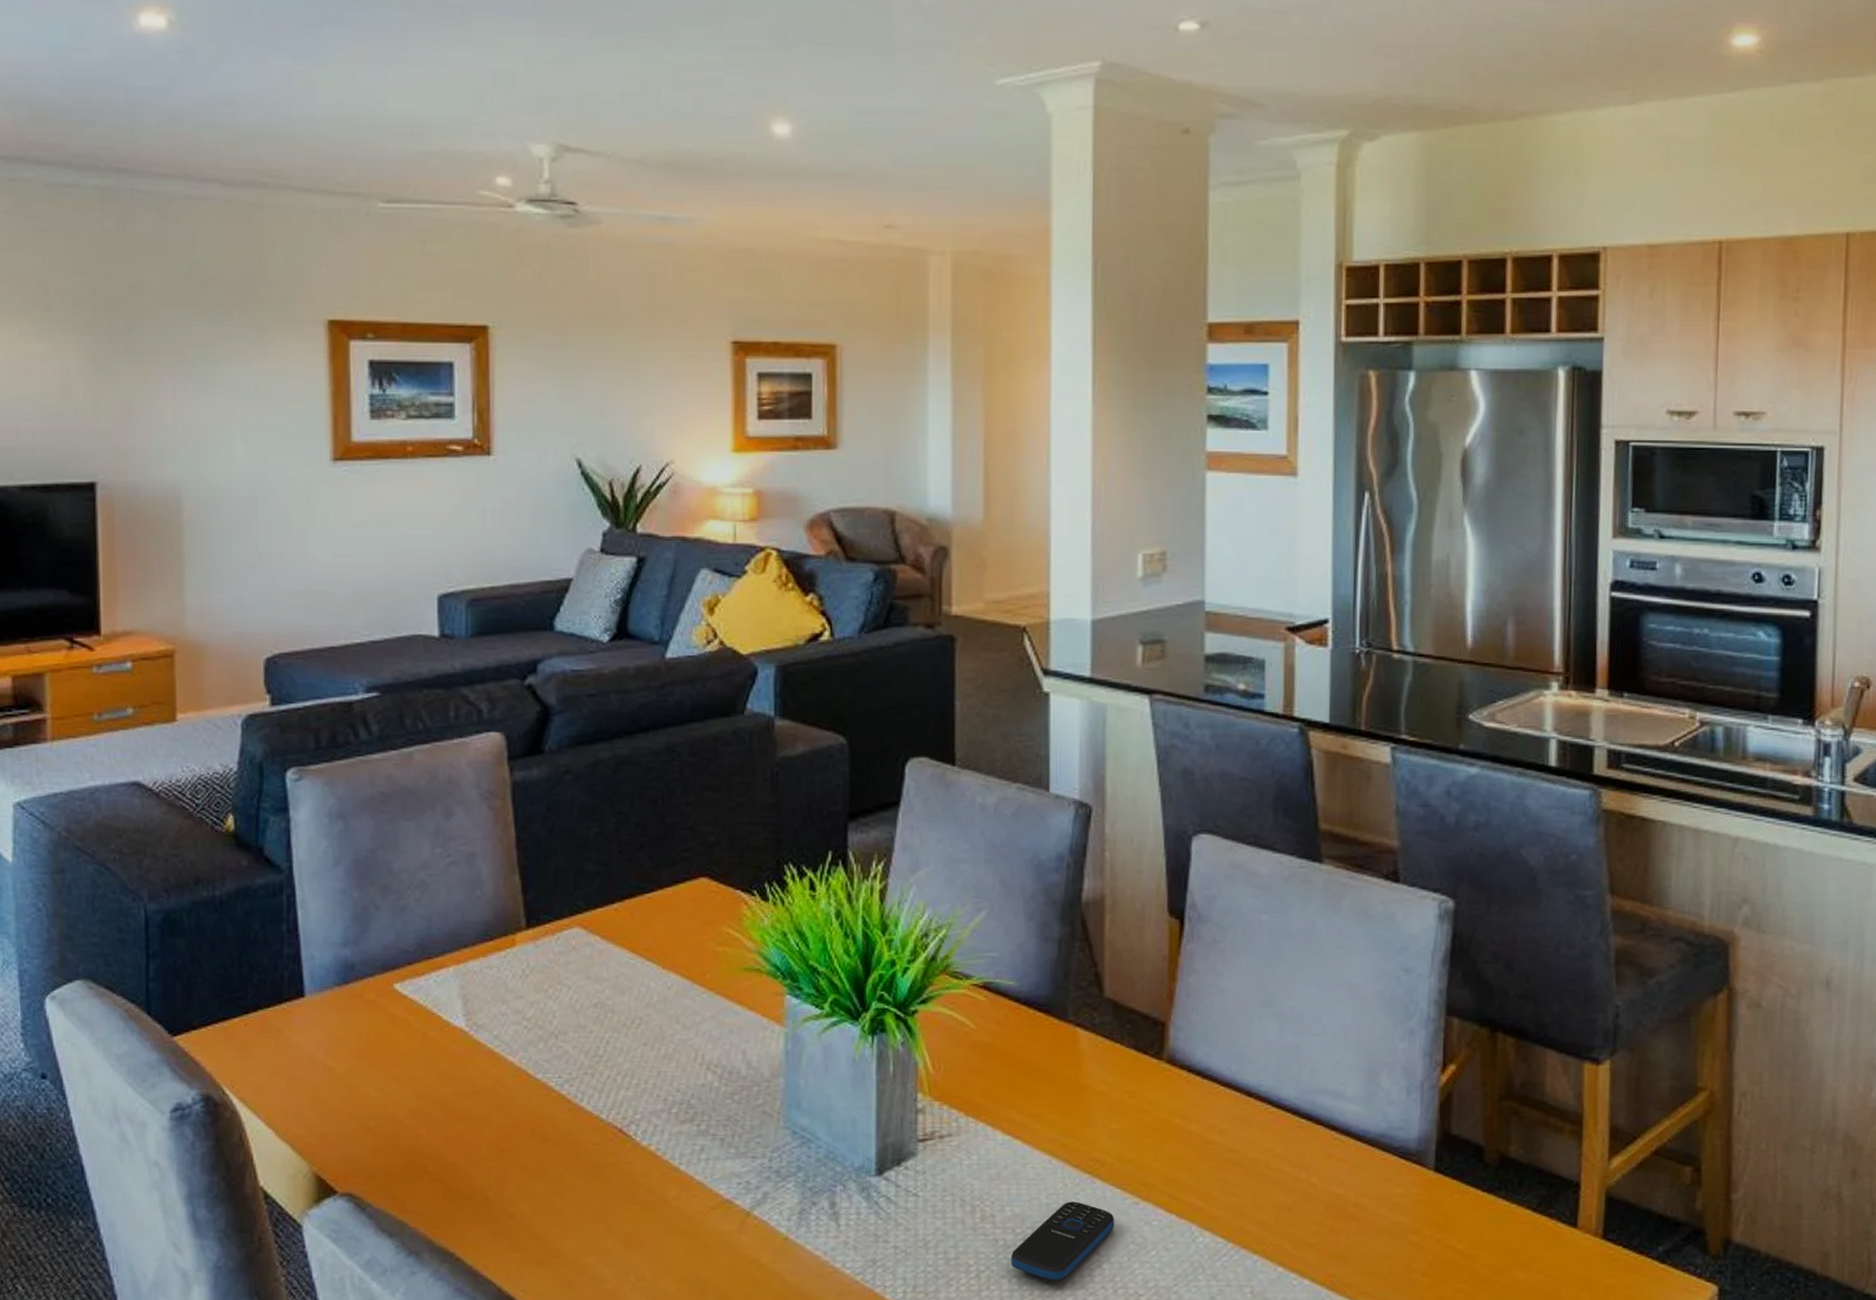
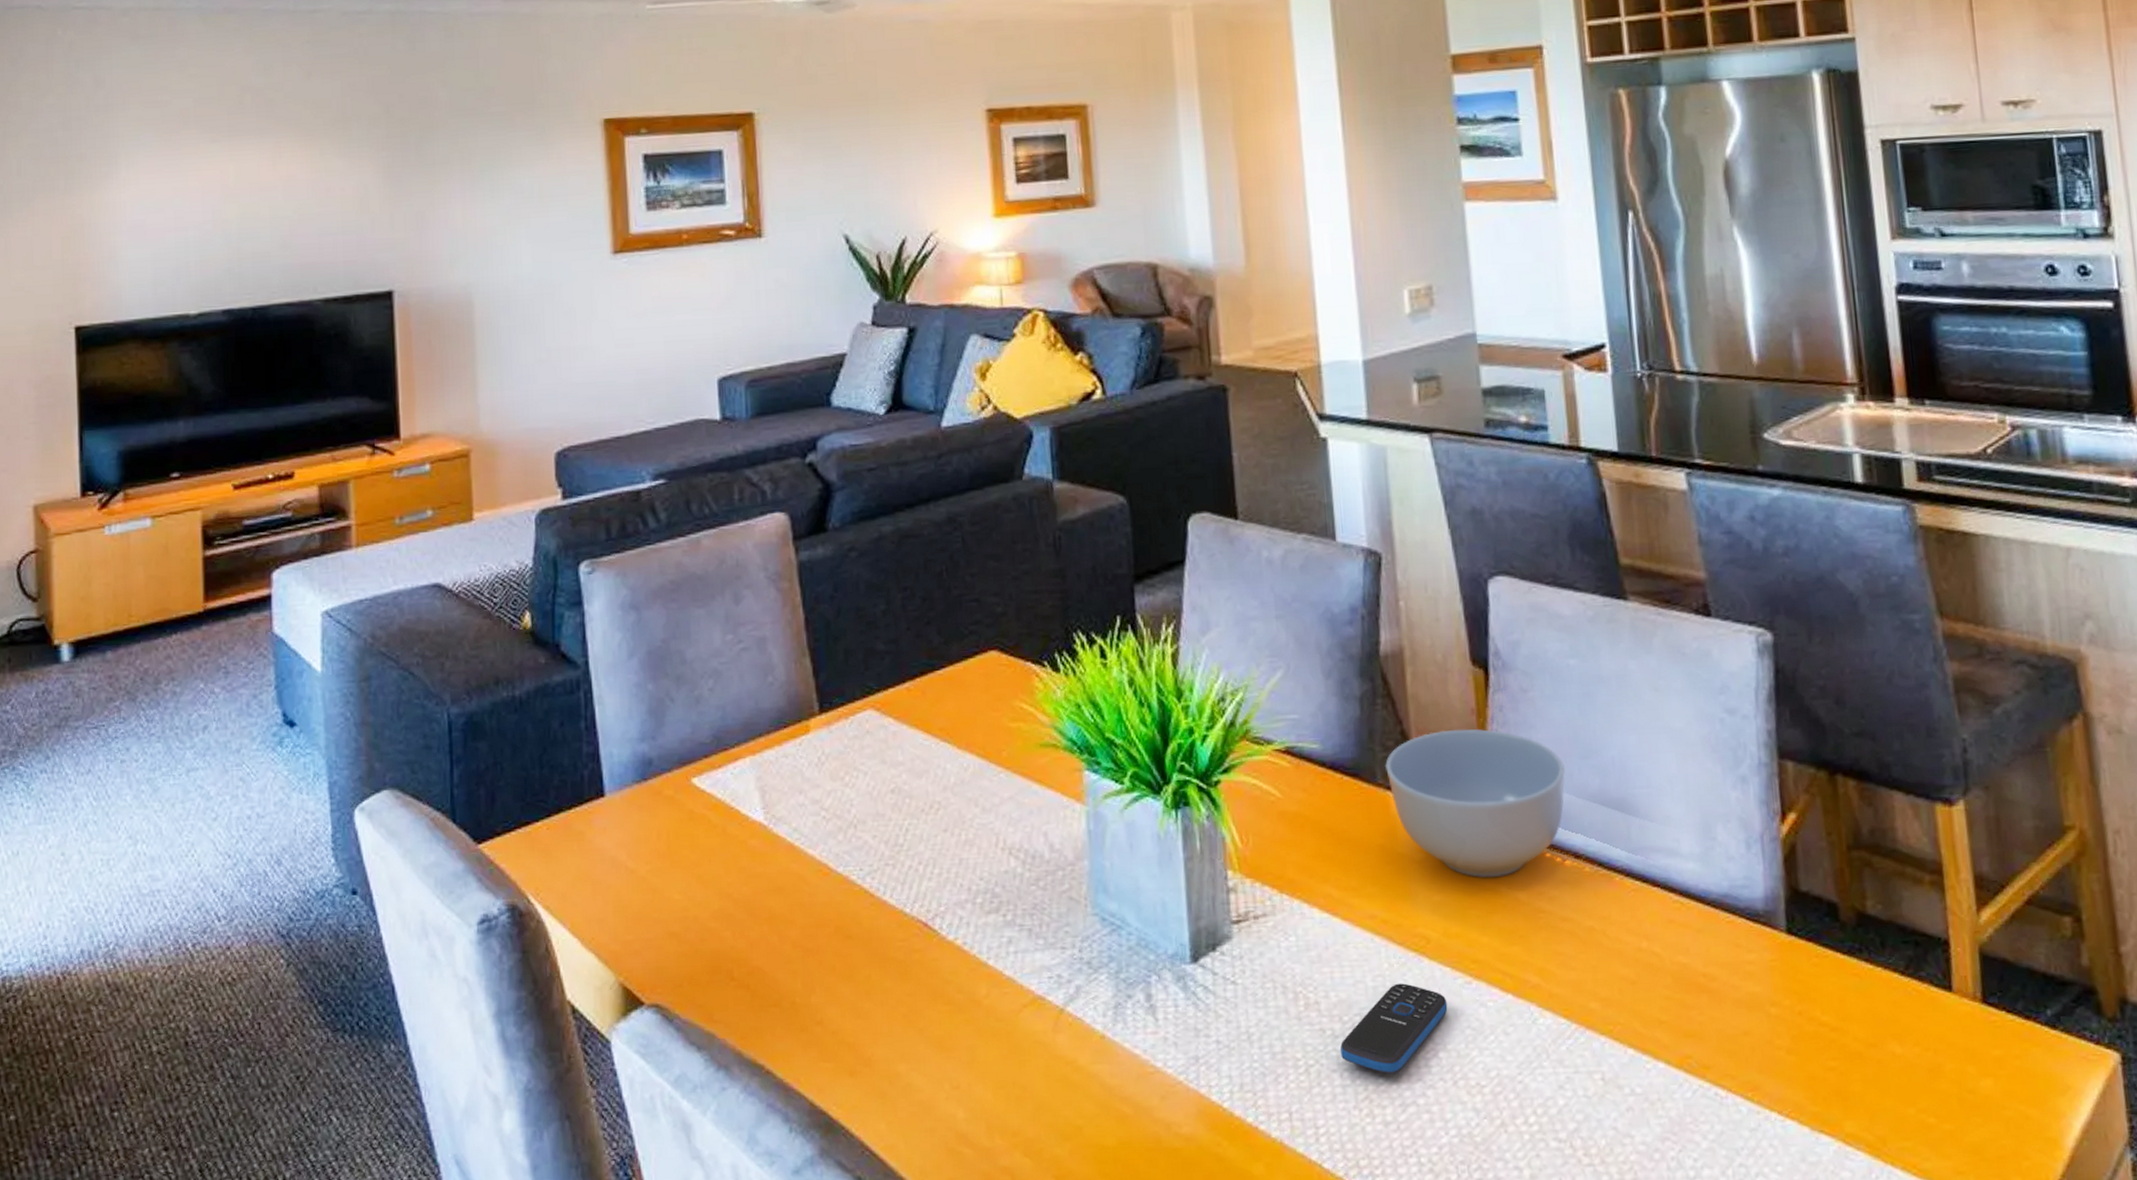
bowl: none [1076,974,1247,1110] -> present [1384,729,1565,877]

